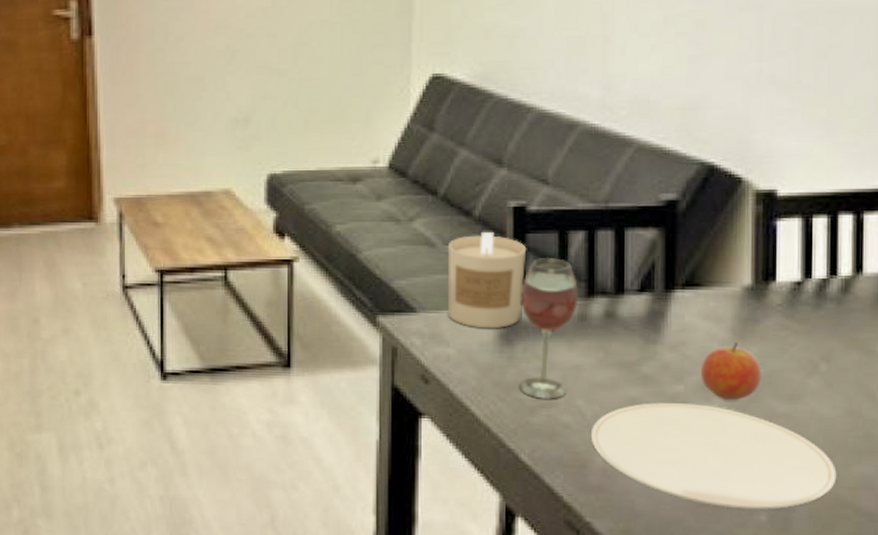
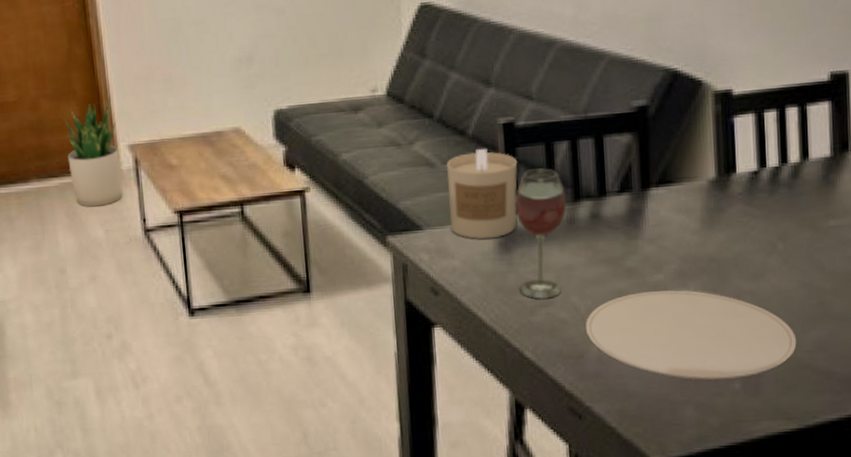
planter: none [51,151,105,258] -> present [64,100,123,207]
fruit: present [700,342,761,401] -> none [676,231,729,285]

